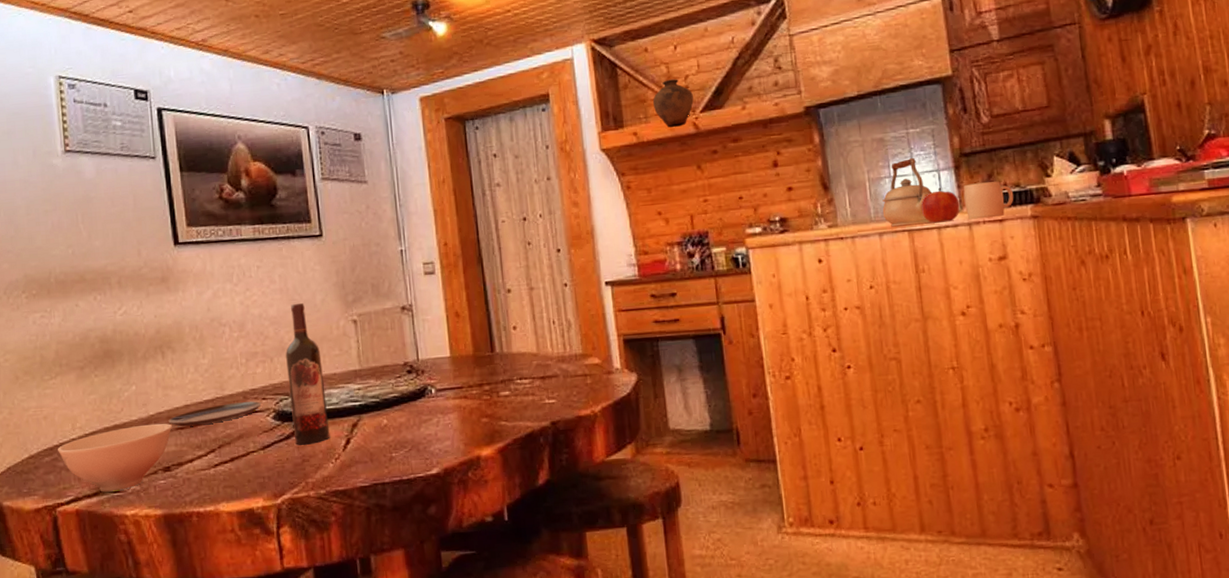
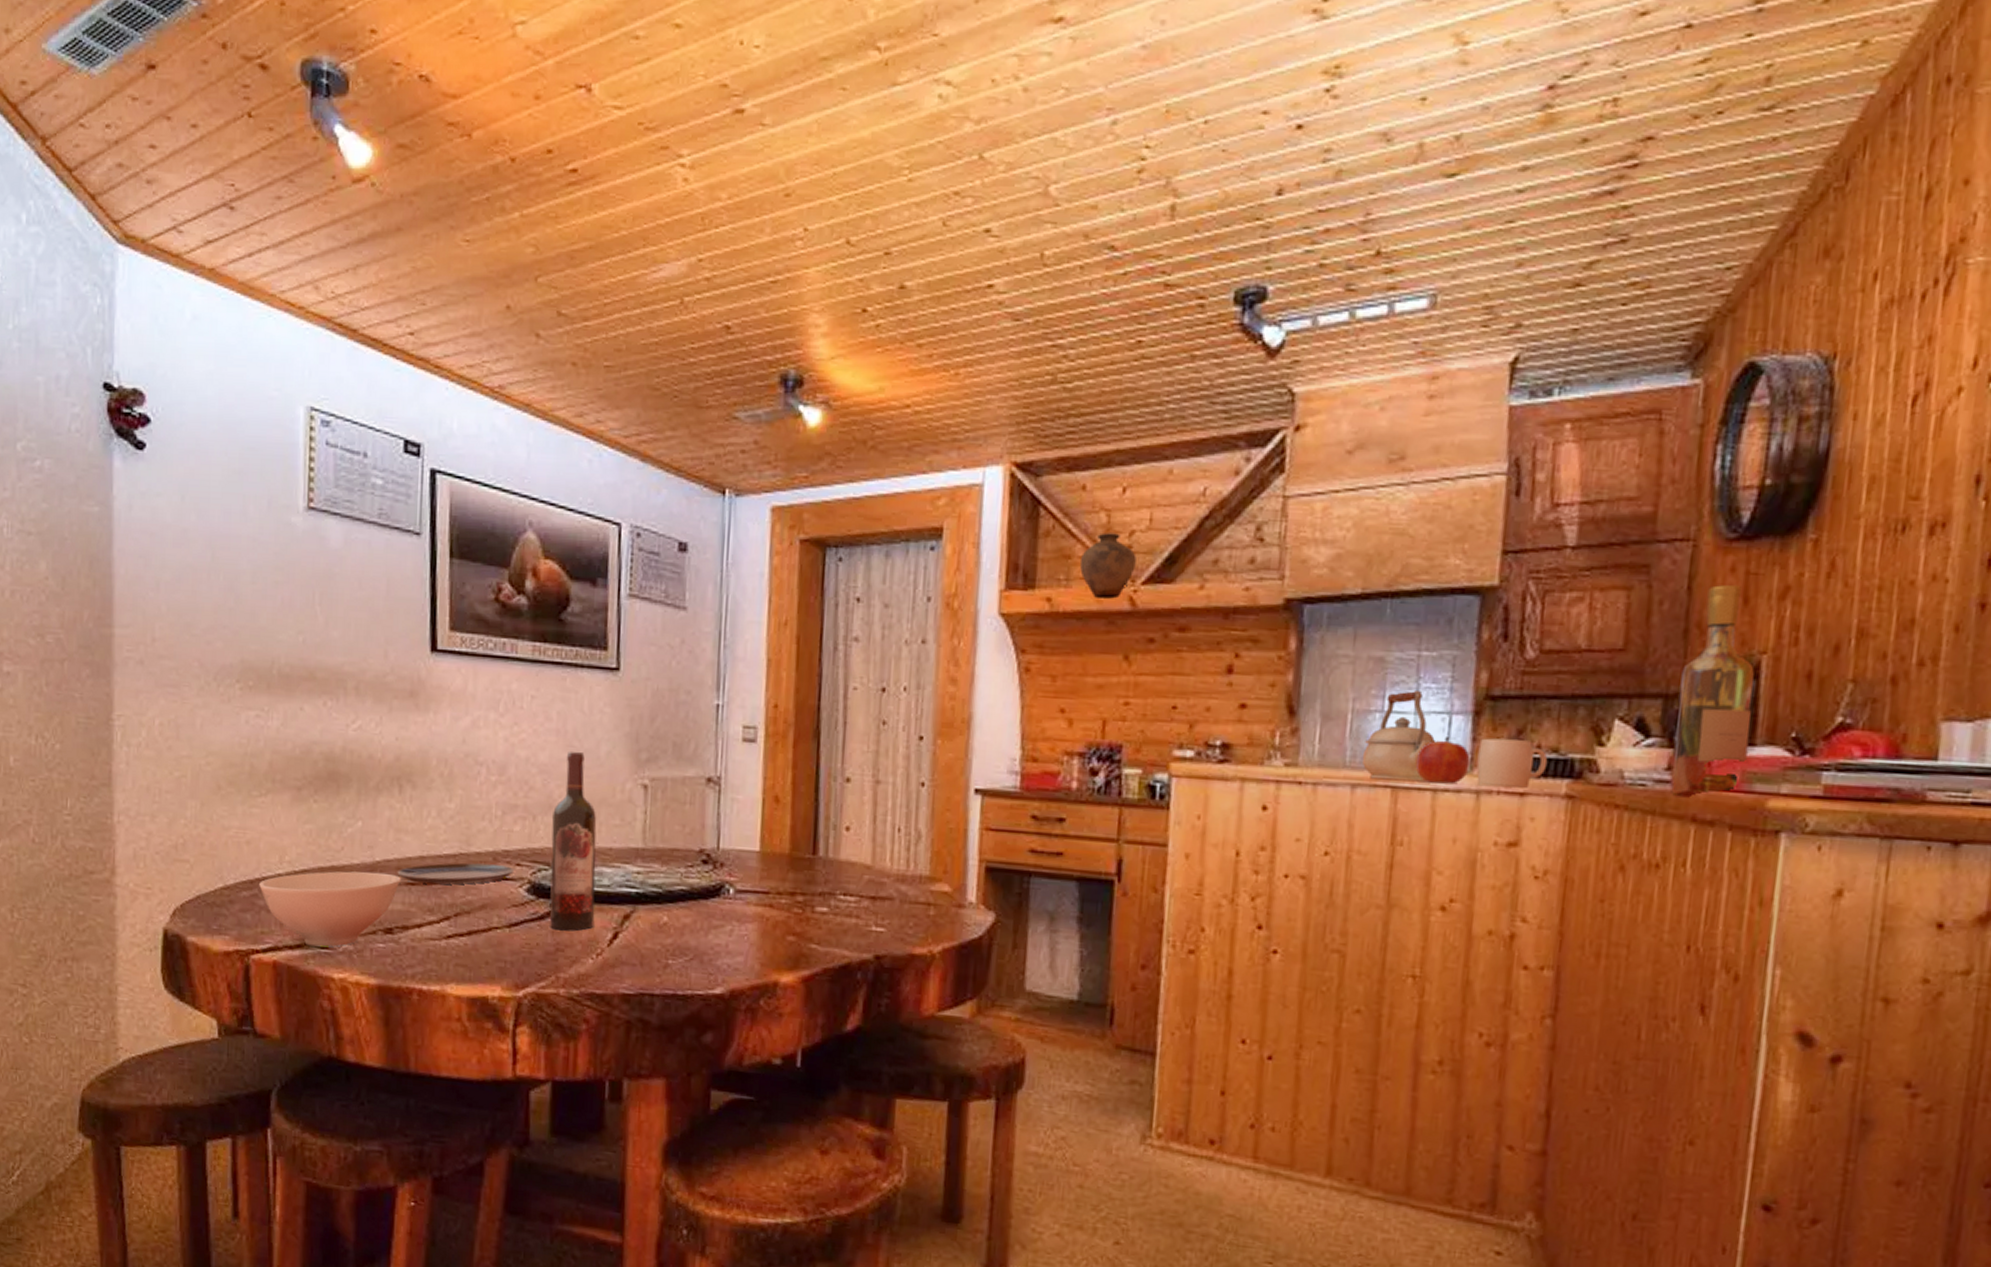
bottle: none [1092,49,1150,205] -> present [1671,584,1755,798]

